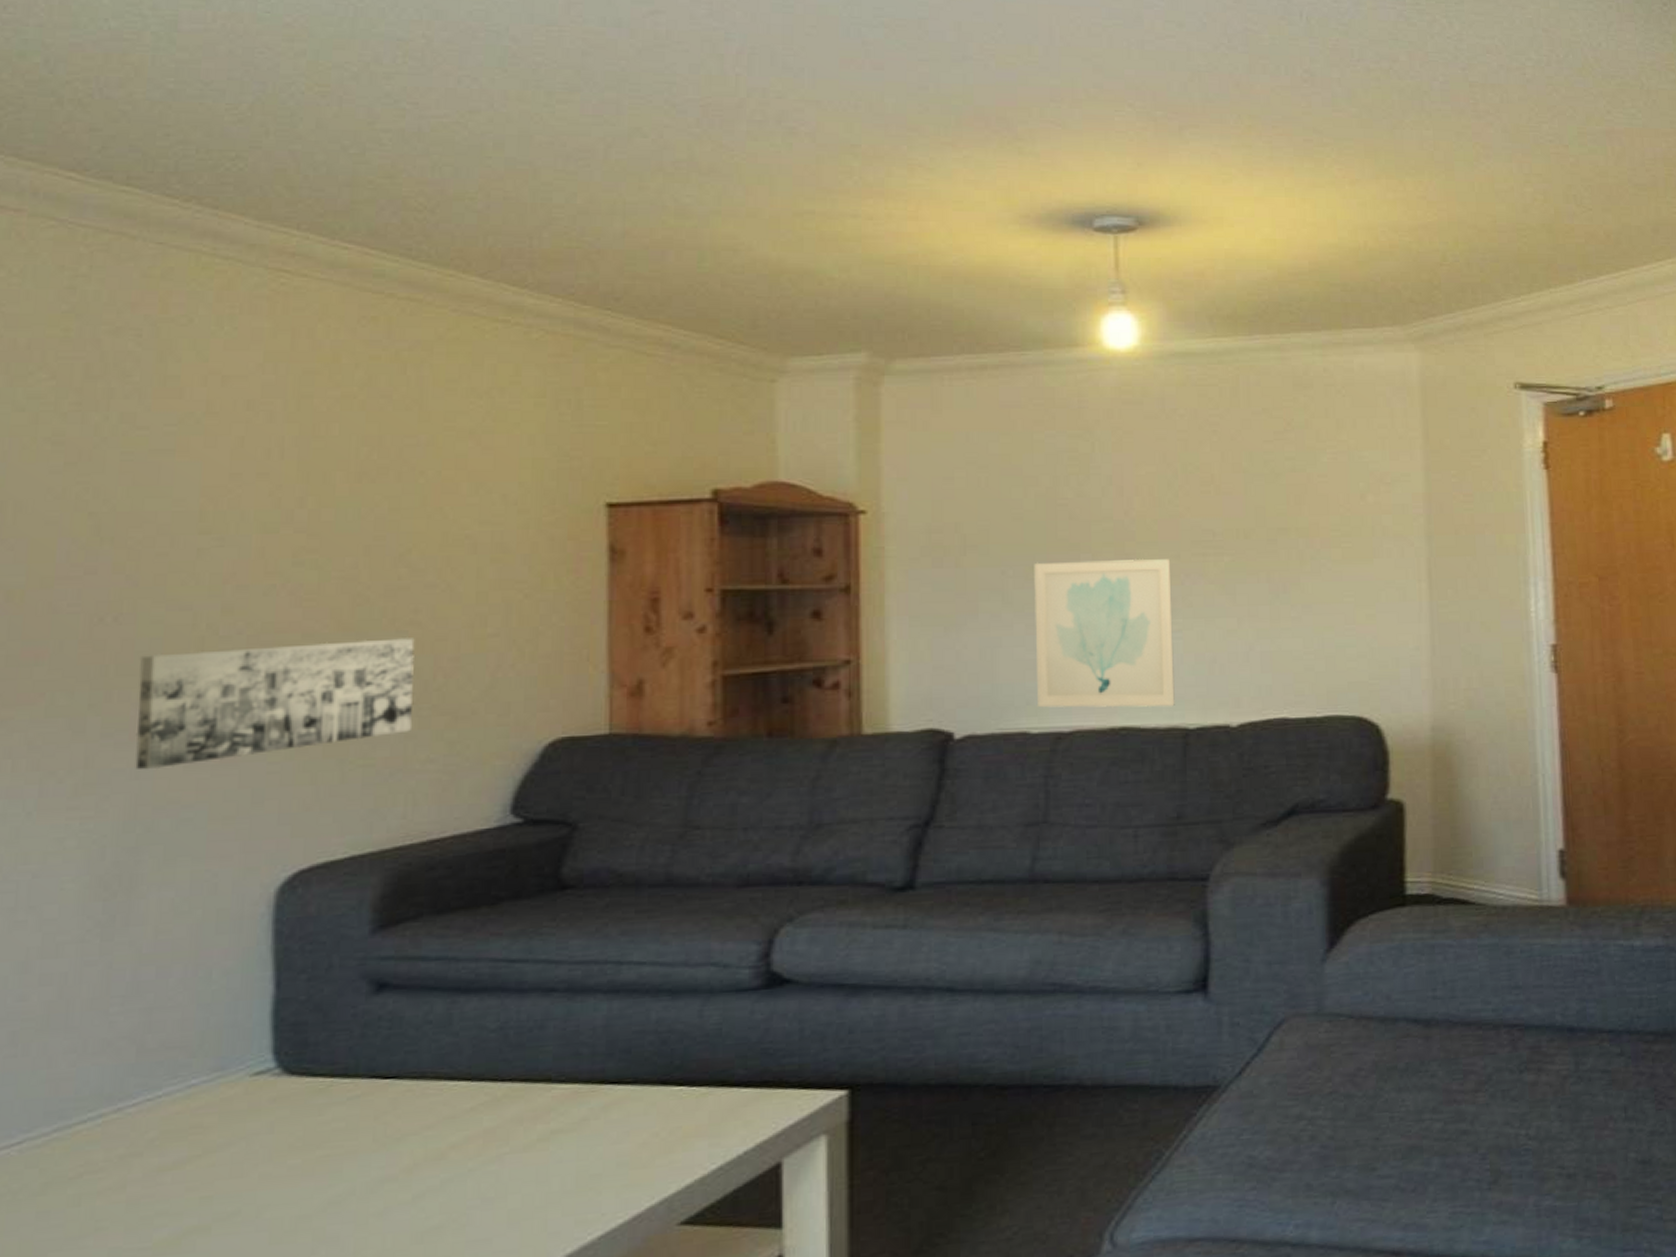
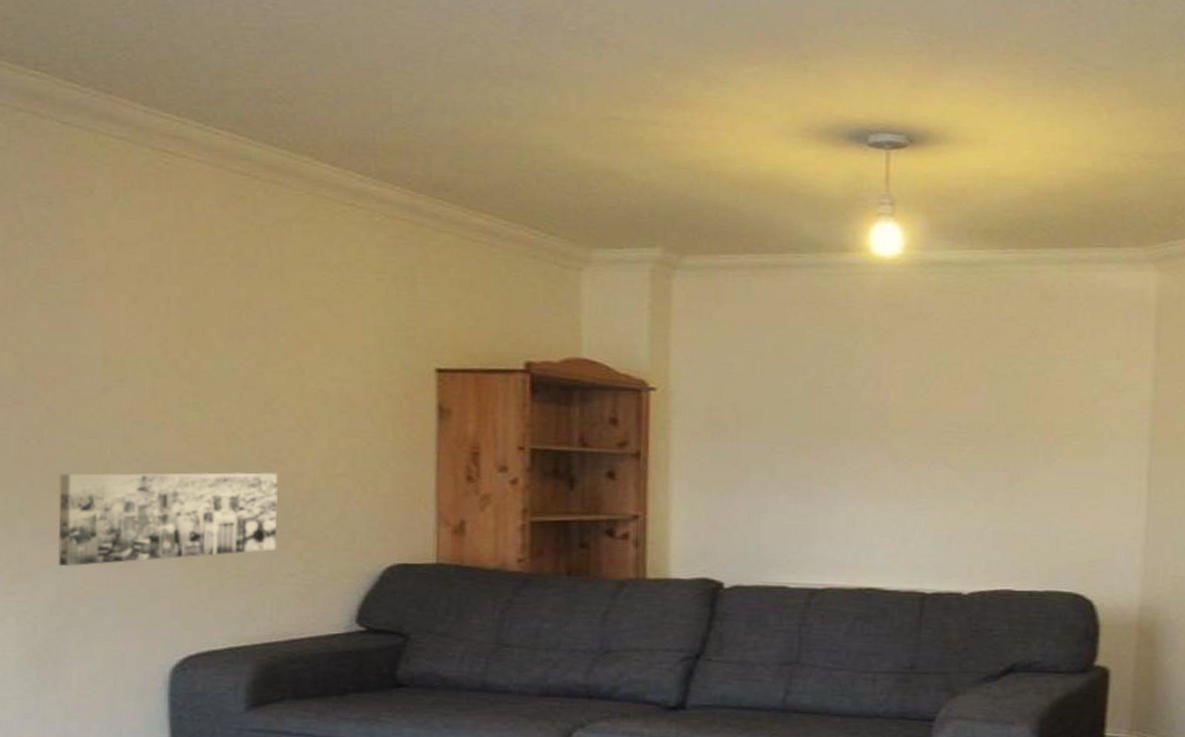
wall art: present [1034,559,1175,708] -> none [796,443,919,574]

